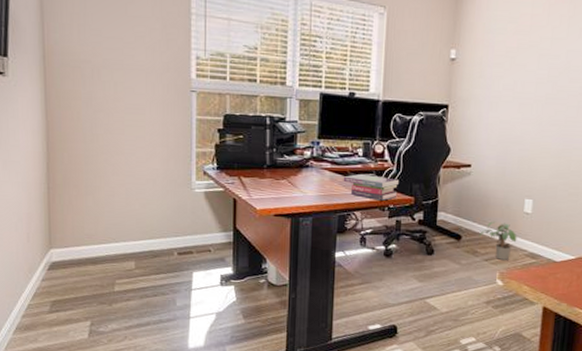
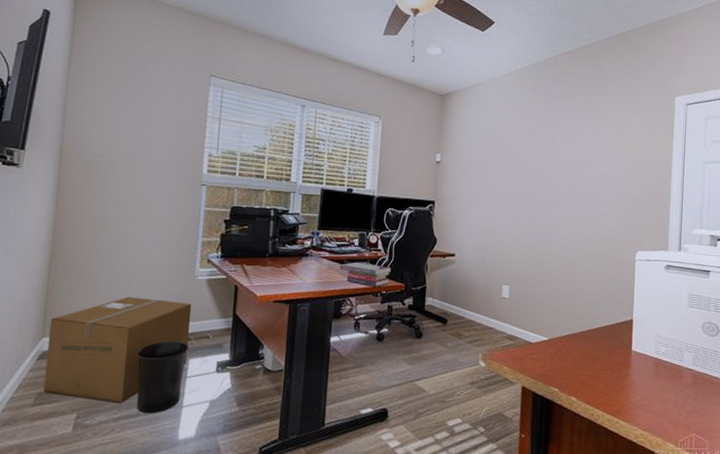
box: none [55,209,191,314] -> present [43,296,192,404]
waste bin: none [141,253,191,323] -> present [136,340,189,413]
potted plant: present [478,221,517,260] -> none [462,305,497,342]

